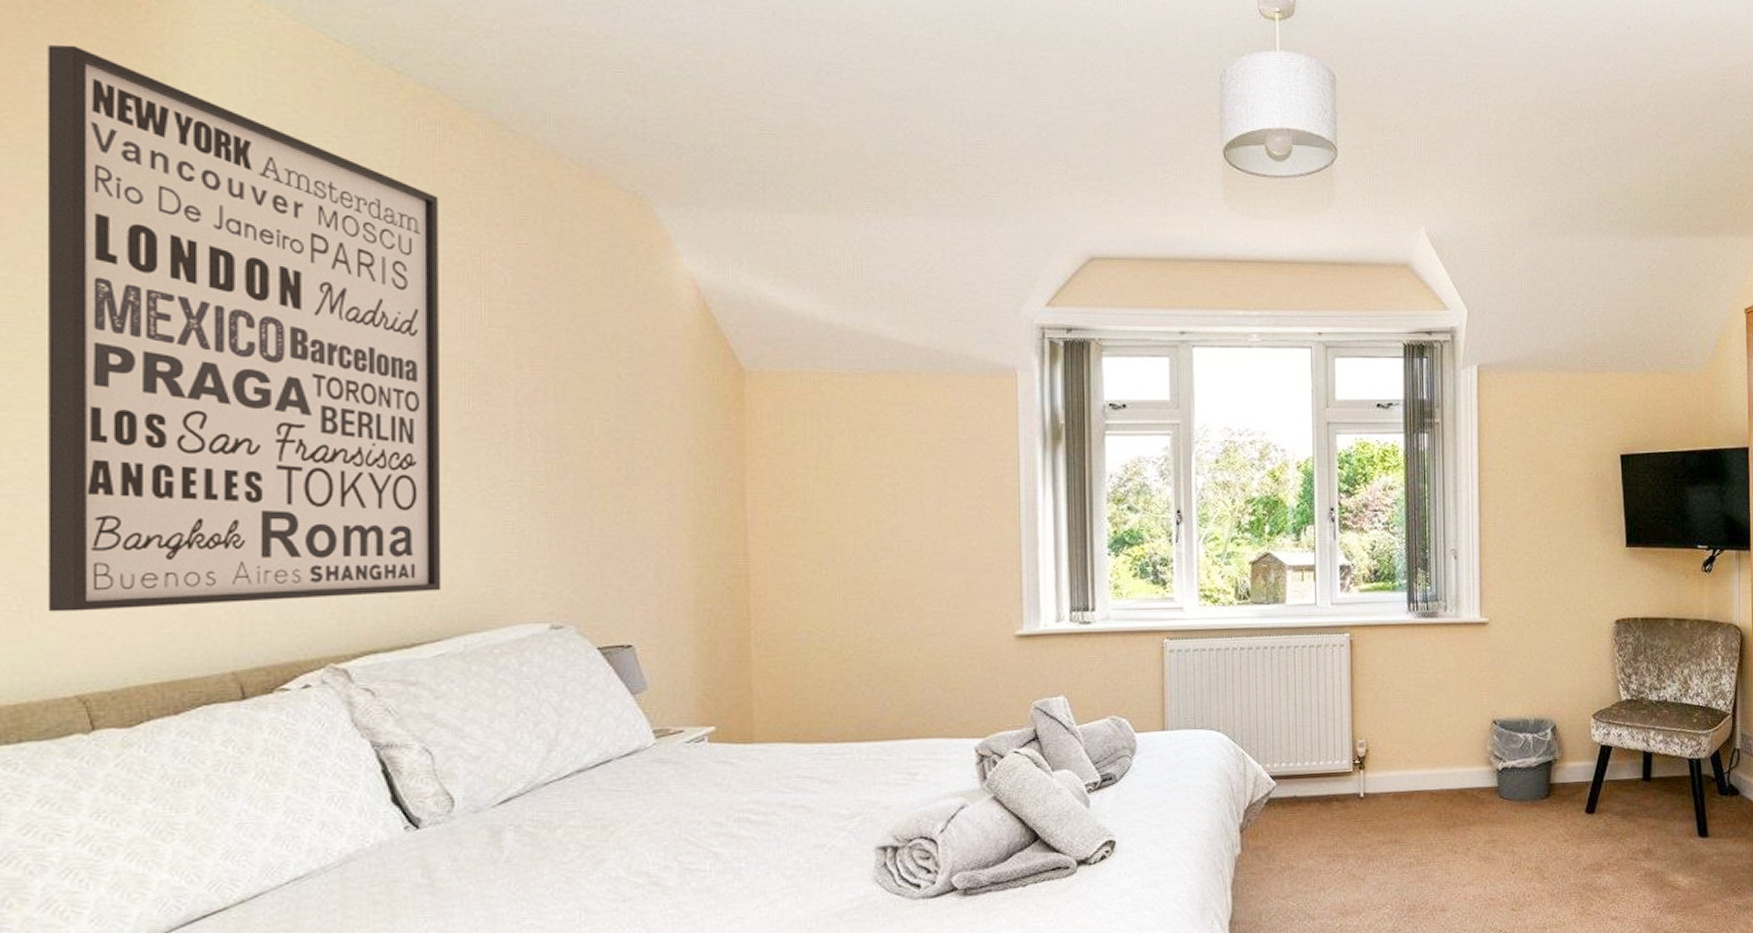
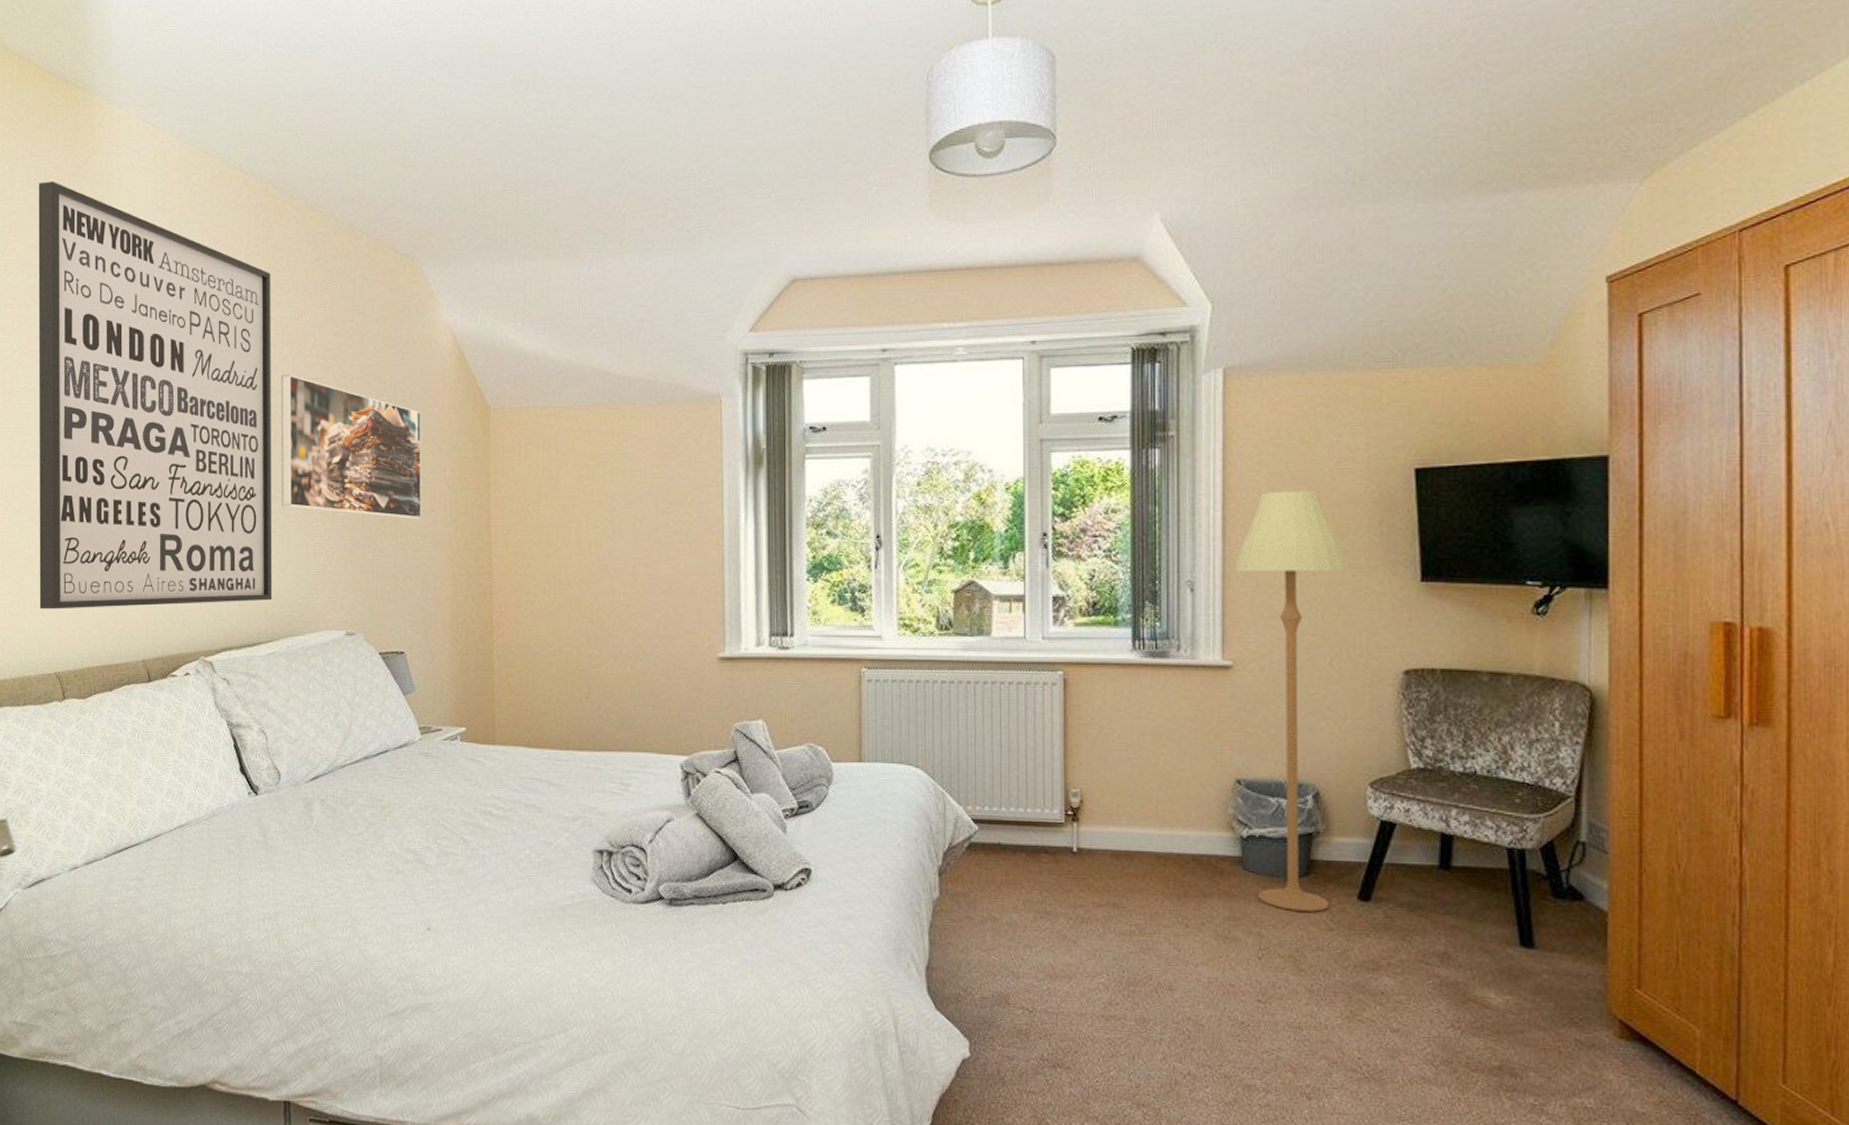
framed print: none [453,320,656,493] -> present [281,374,422,519]
floor lamp: none [1489,471,1575,829] -> present [1235,490,1349,912]

